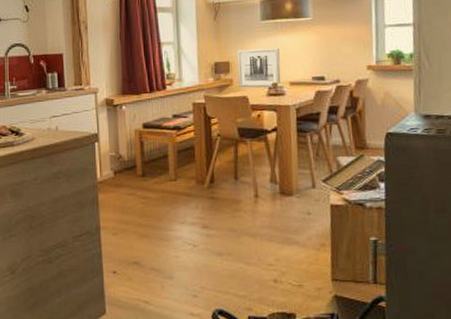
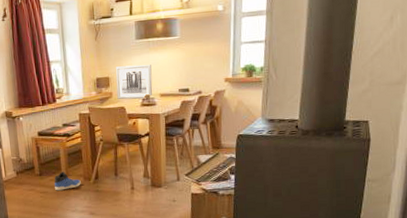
sneaker: none [159,172,193,196] -> present [54,171,81,191]

